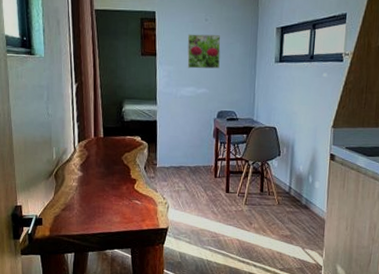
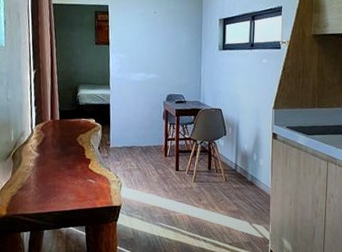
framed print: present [187,34,221,69] -> none [138,25,169,56]

